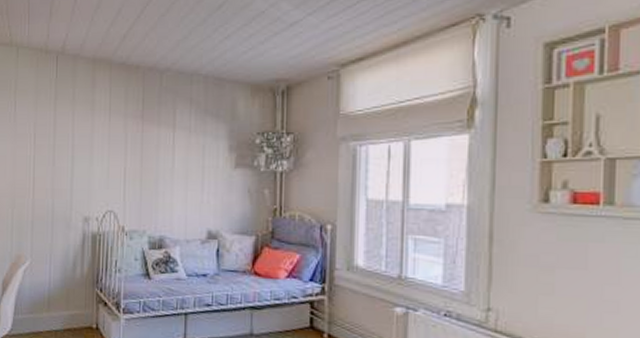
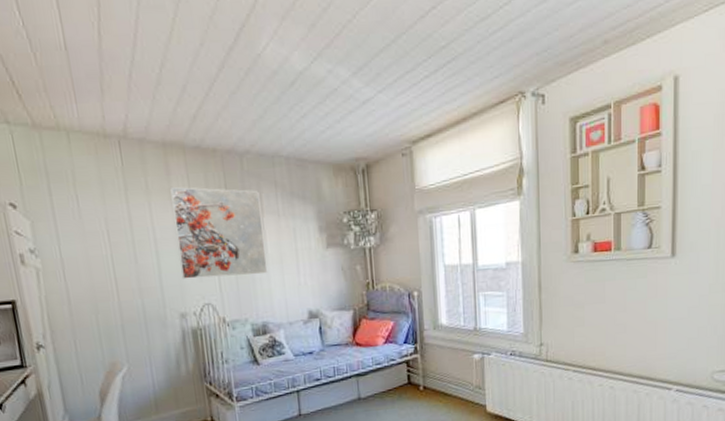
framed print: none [90,99,174,188] -> present [170,187,268,279]

